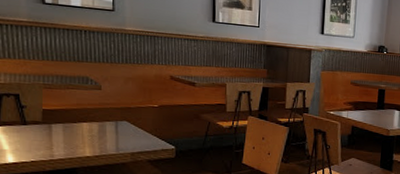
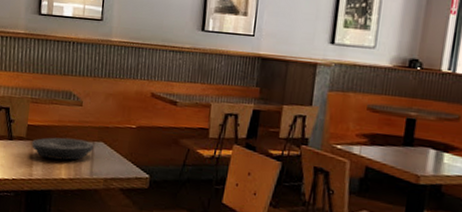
plate: none [50,119,117,140] -> present [32,137,94,161]

